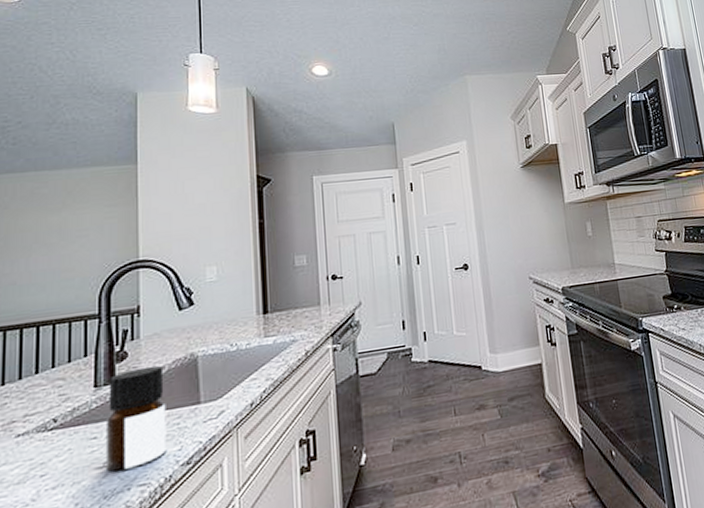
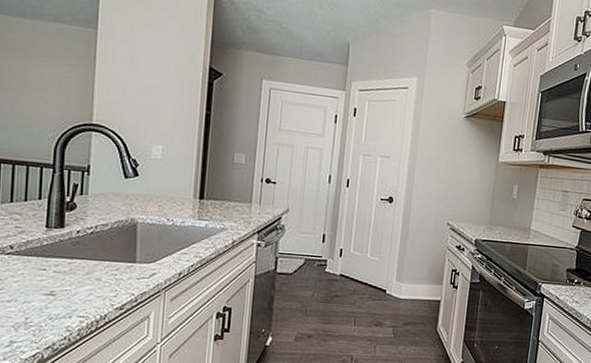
bottle: present [107,365,167,472] -> none [53,220,107,301]

